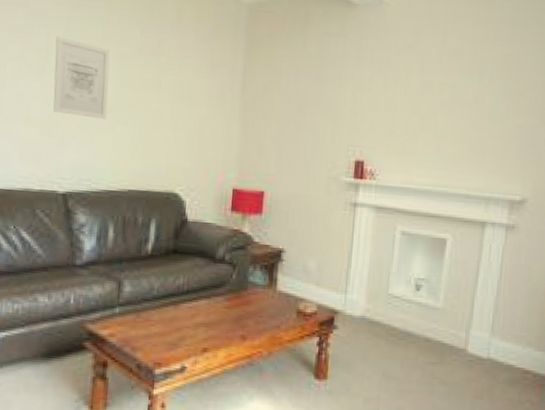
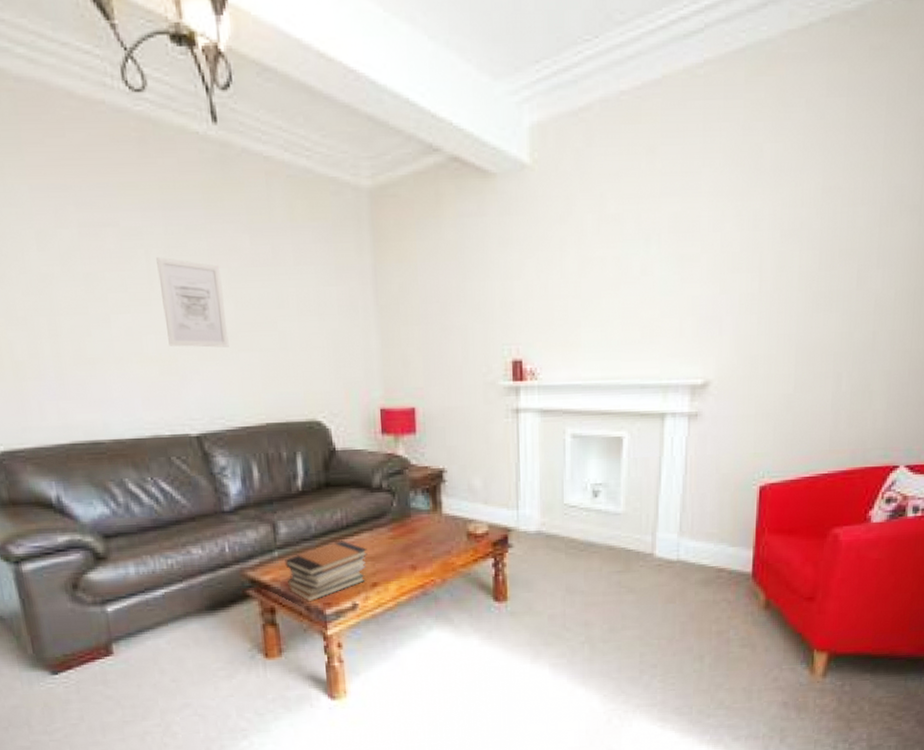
book stack: none [122,305,203,360] -> present [285,540,368,602]

